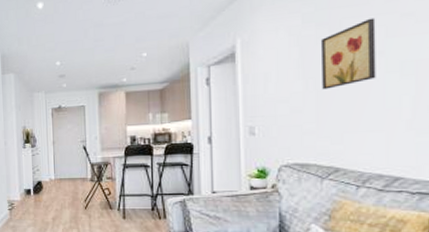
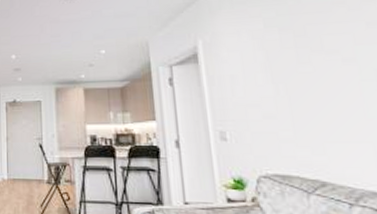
wall art: present [320,18,376,90] -> none [285,25,352,95]

